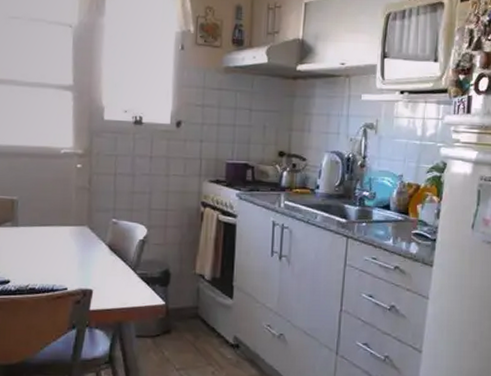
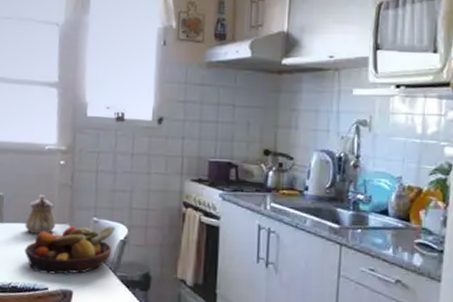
teapot: none [41,197,74,237] -> present [25,194,56,235]
fruit bowl: none [42,226,134,275] -> present [25,225,115,274]

